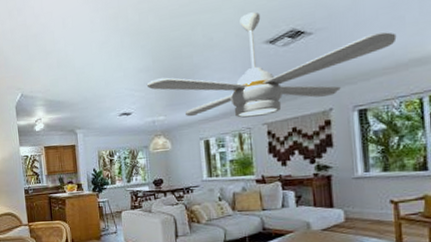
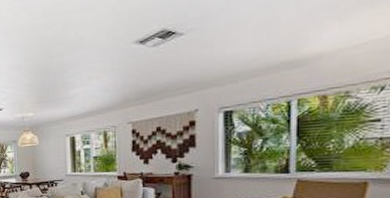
ceiling fan: present [146,12,397,118] -> none [17,11,270,117]

